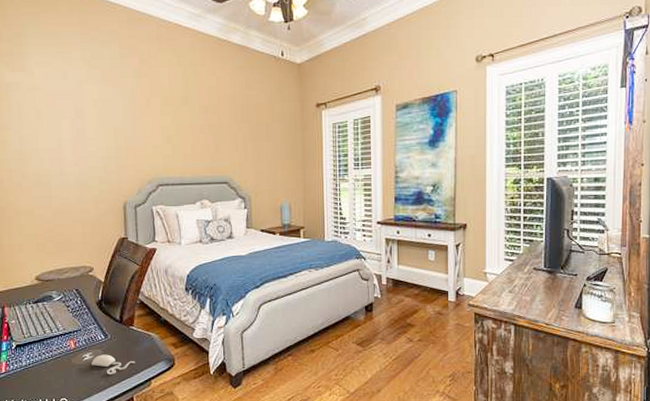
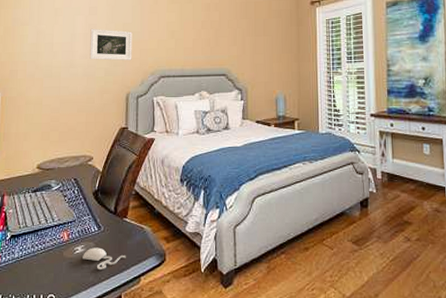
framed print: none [79,133,127,168] -> present [90,28,132,61]

